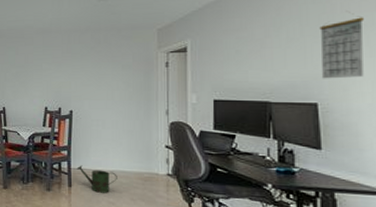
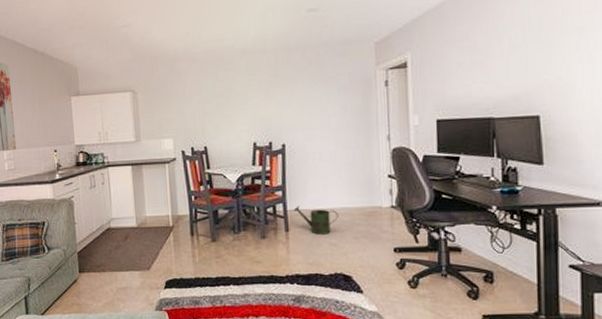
calendar: present [319,16,364,79] -> none [541,17,583,89]

